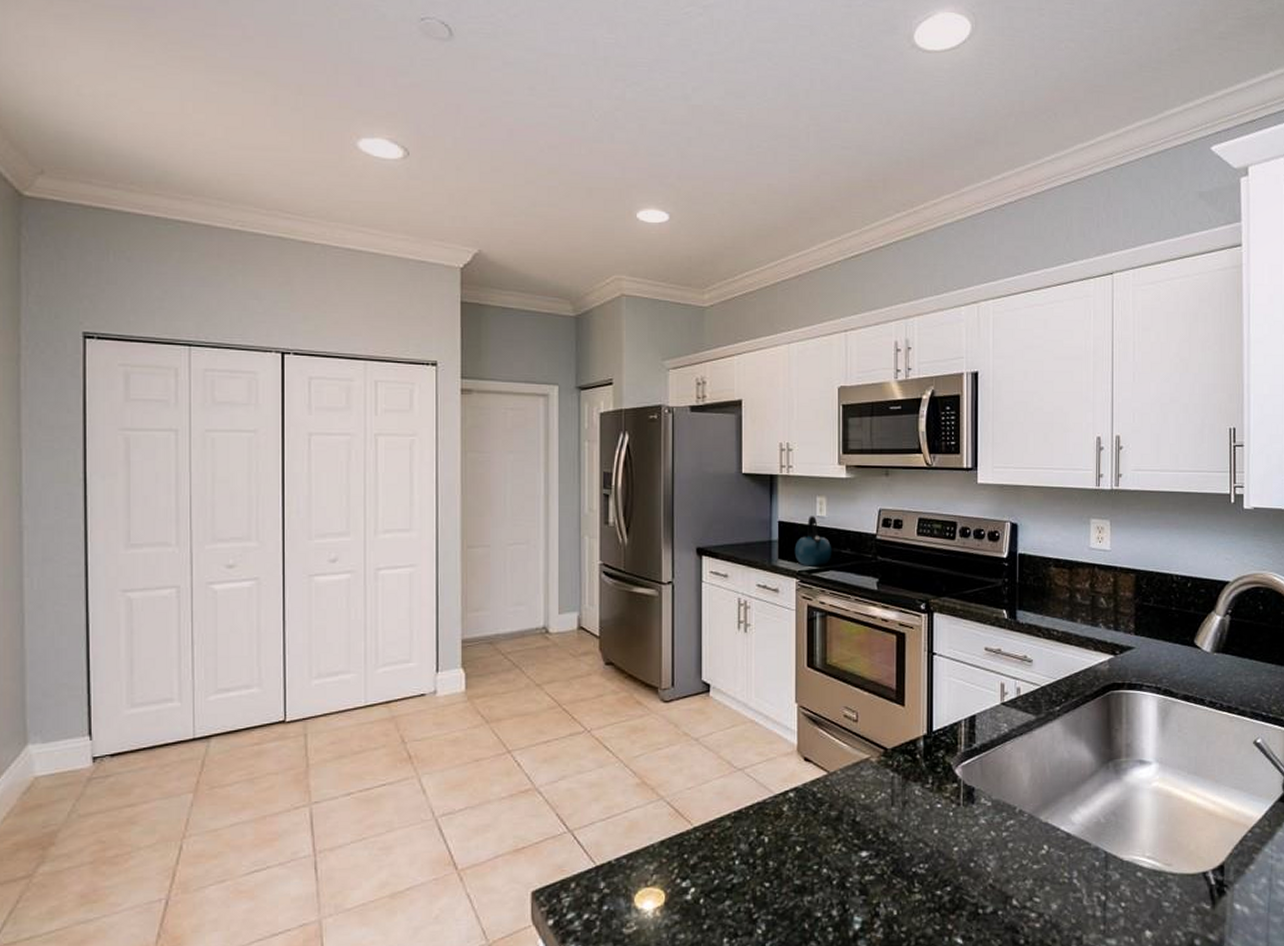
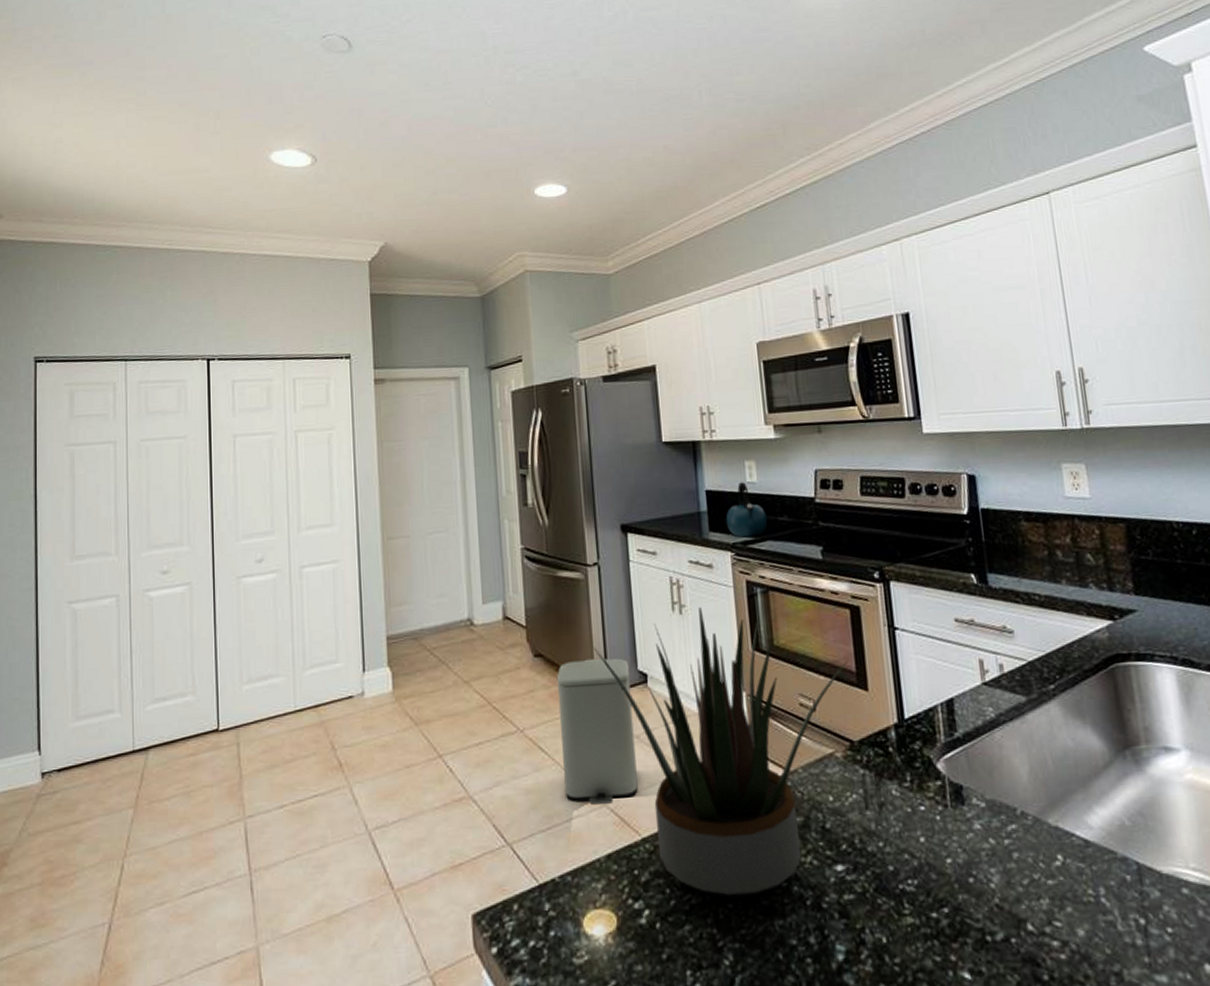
pedal bin: none [625,668,694,799] -> present [556,658,638,806]
potted plant: none [661,627,890,880] -> present [592,607,848,900]

